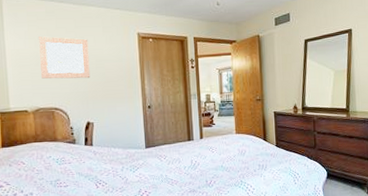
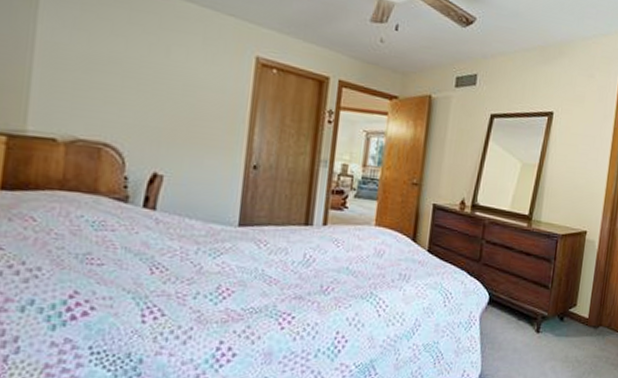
wall art: present [39,36,90,79] -> none [90,30,177,109]

